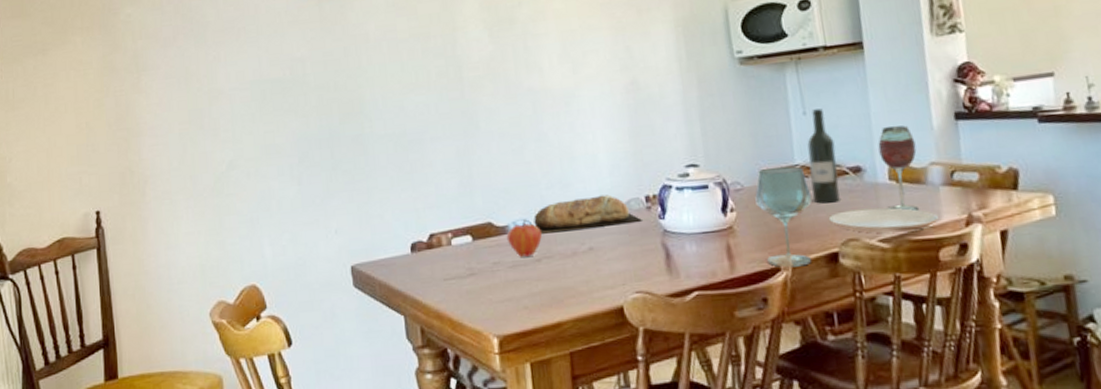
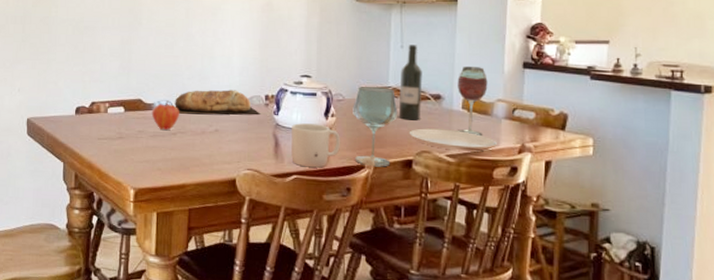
mug: none [683,223,748,280] -> present [291,123,341,168]

